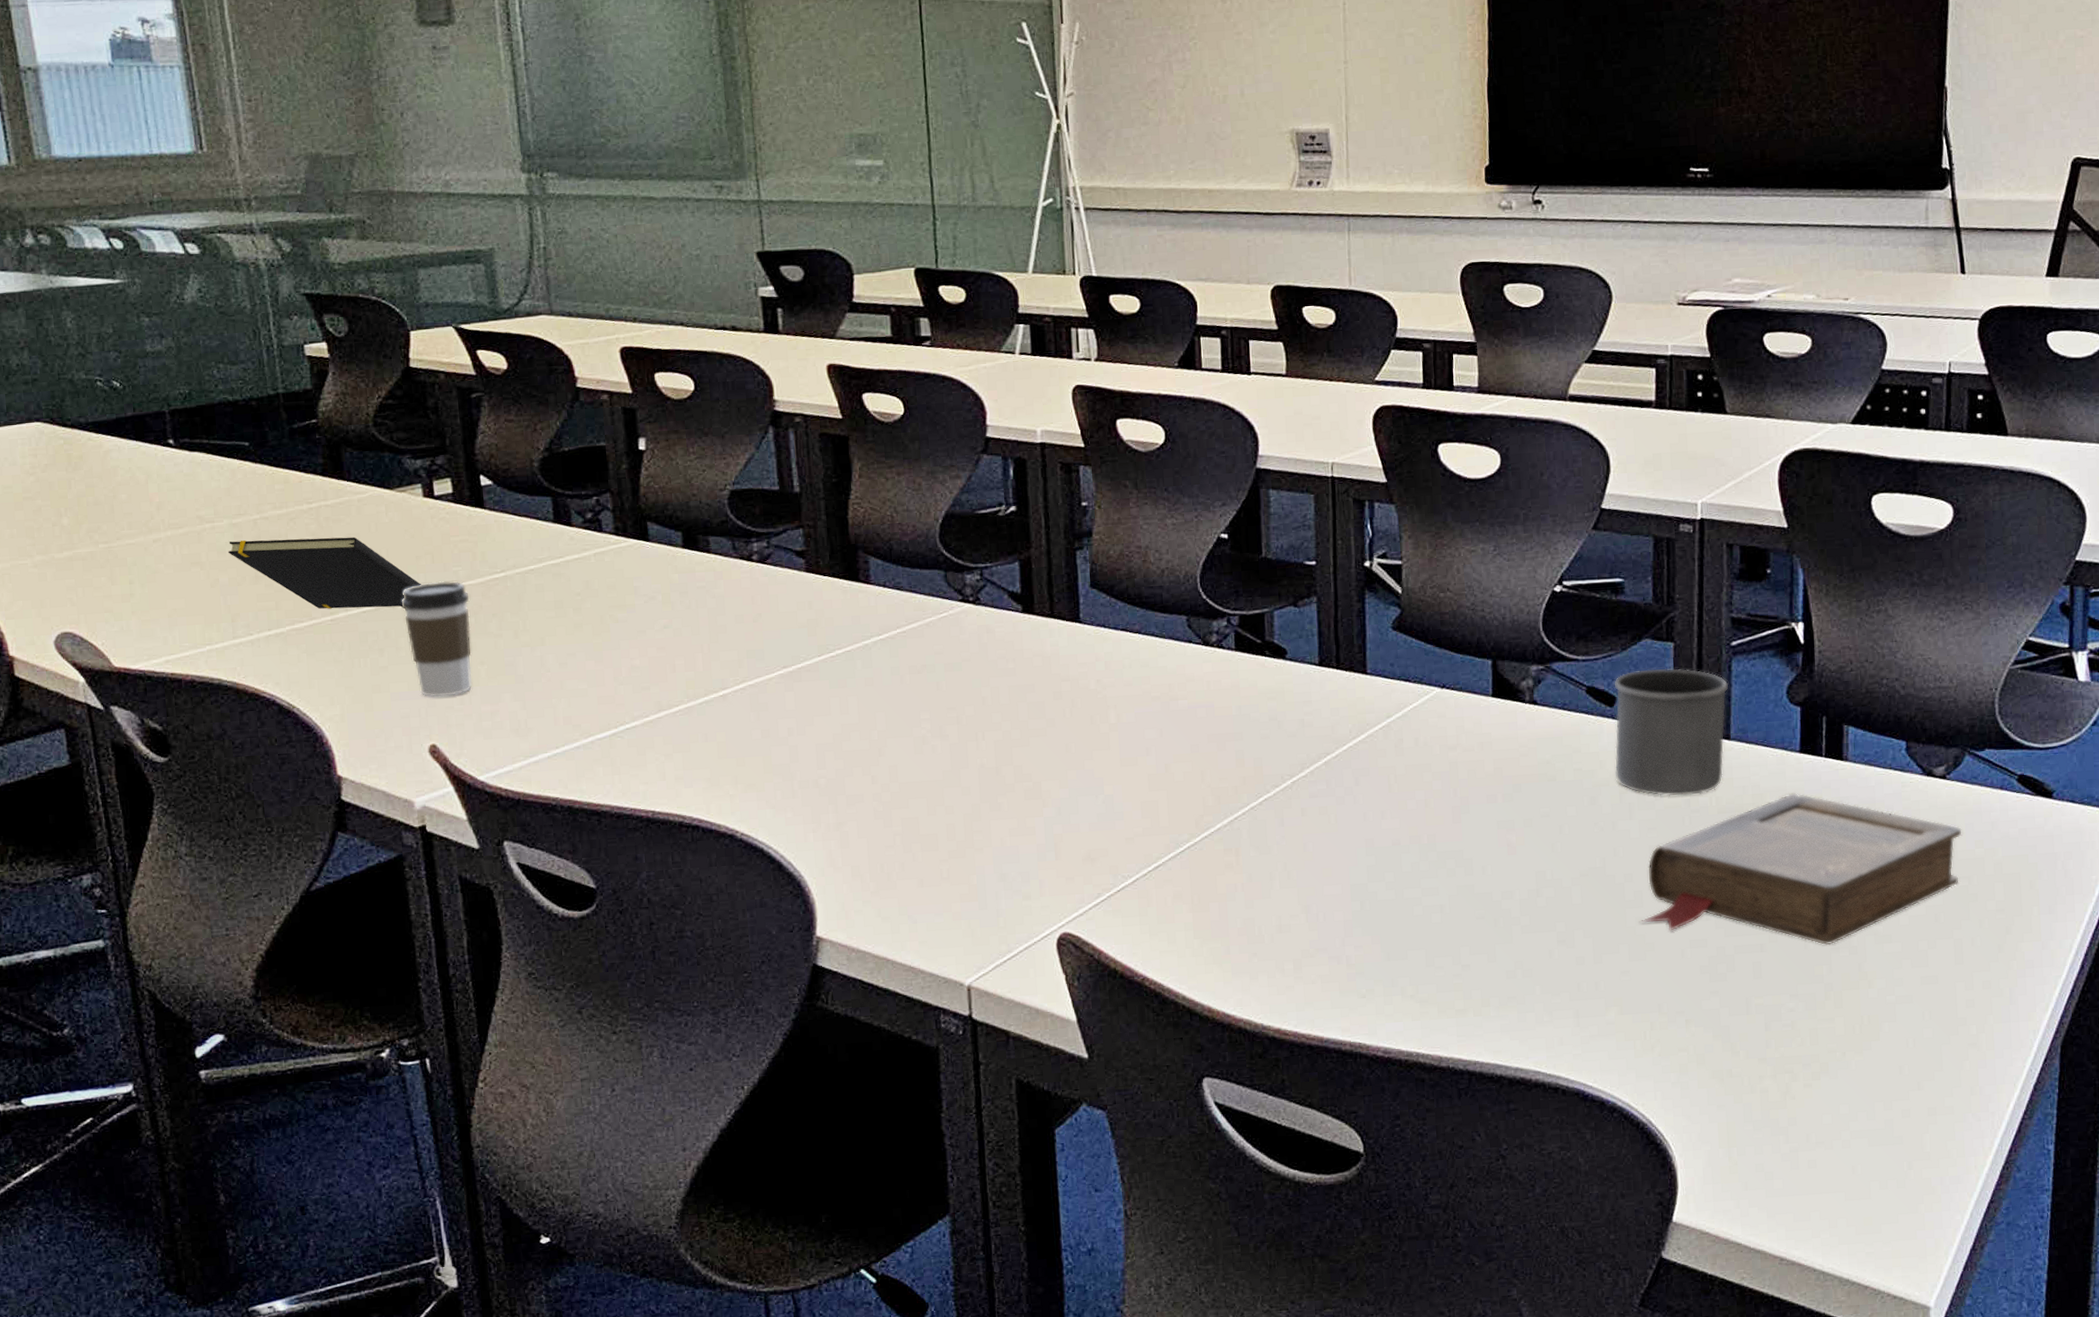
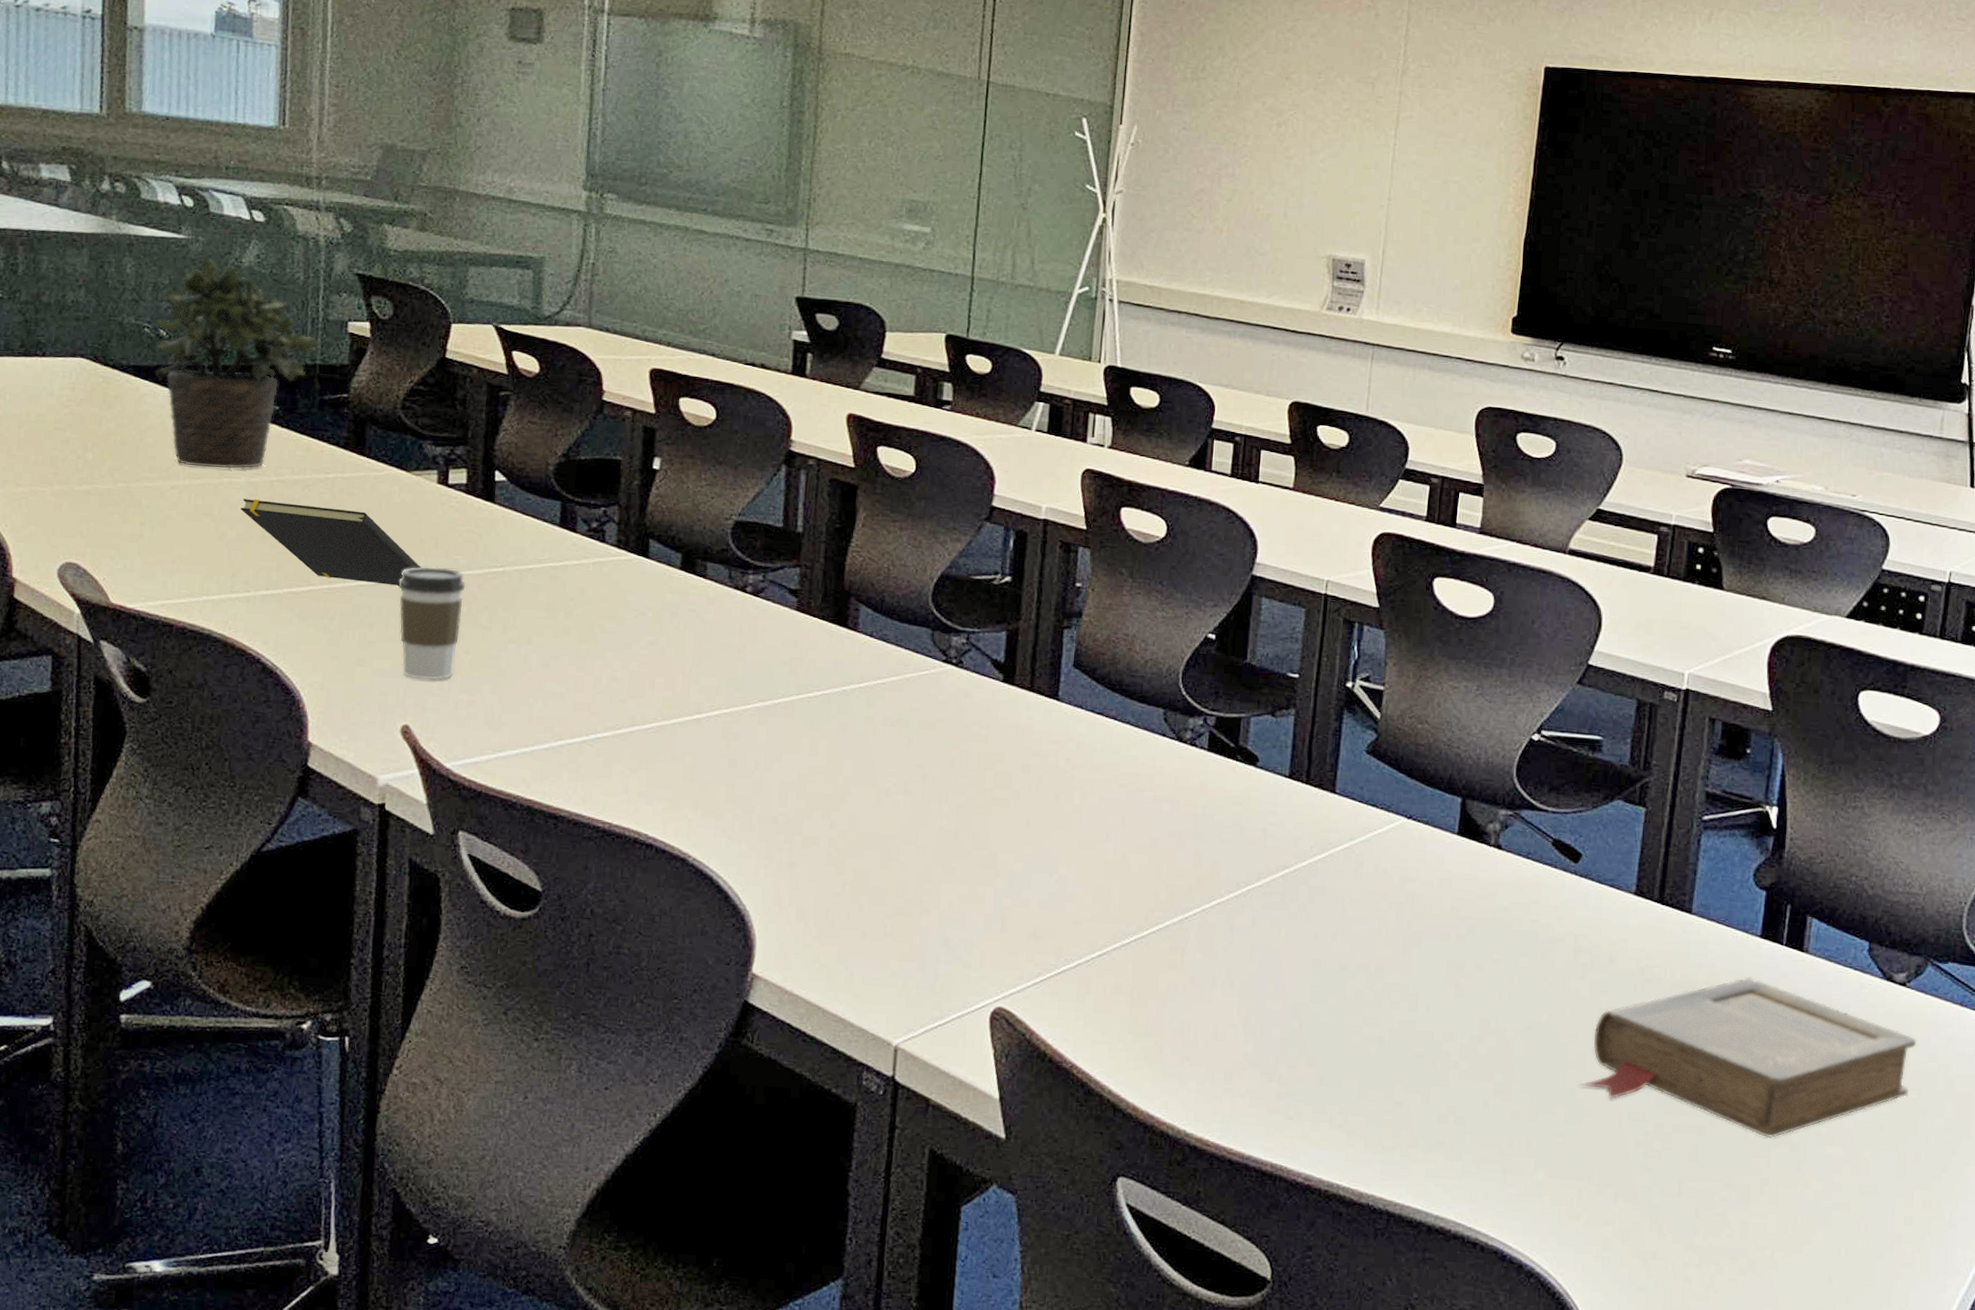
potted plant: none [108,299,278,516] -> present [155,257,318,469]
mug: present [1614,668,1729,796] -> none [1571,830,1696,965]

